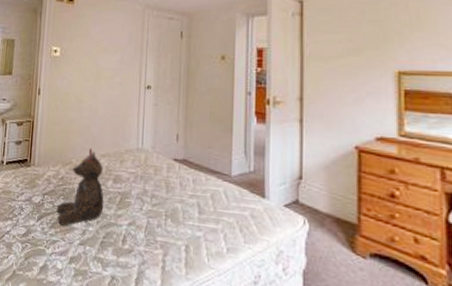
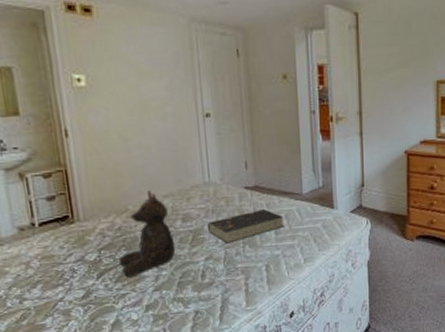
book: none [134,184,210,213] -> present [207,208,285,244]

